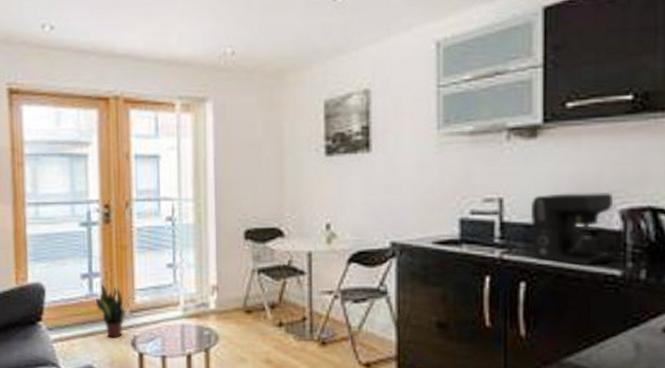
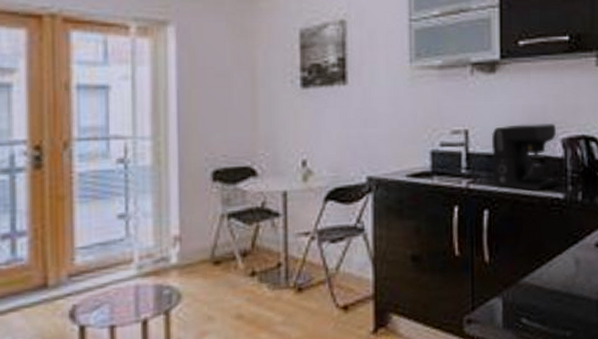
potted plant: present [95,283,133,339] -> none [20,244,72,313]

